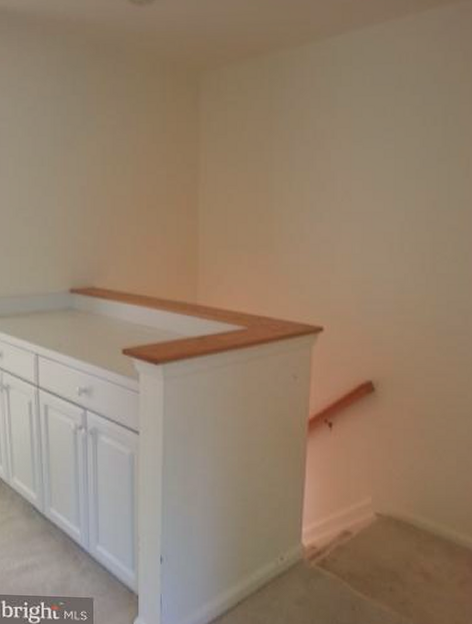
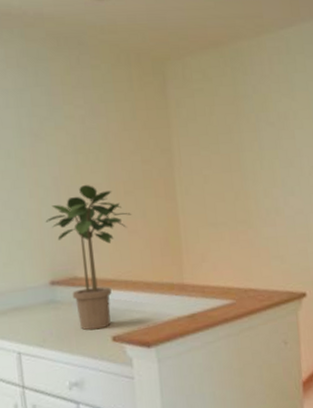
potted plant: none [70,195,152,341] -> present [45,184,131,331]

